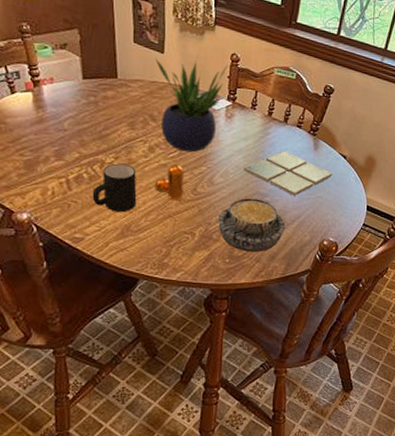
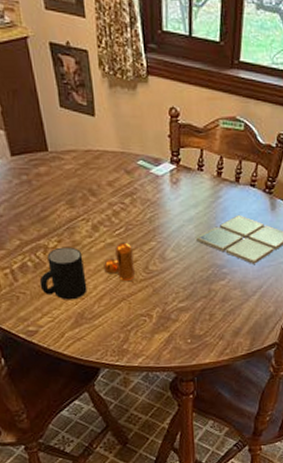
potted plant: present [155,57,229,153] -> none [85,116,168,227]
bowl: present [217,198,286,252] -> none [174,271,248,330]

